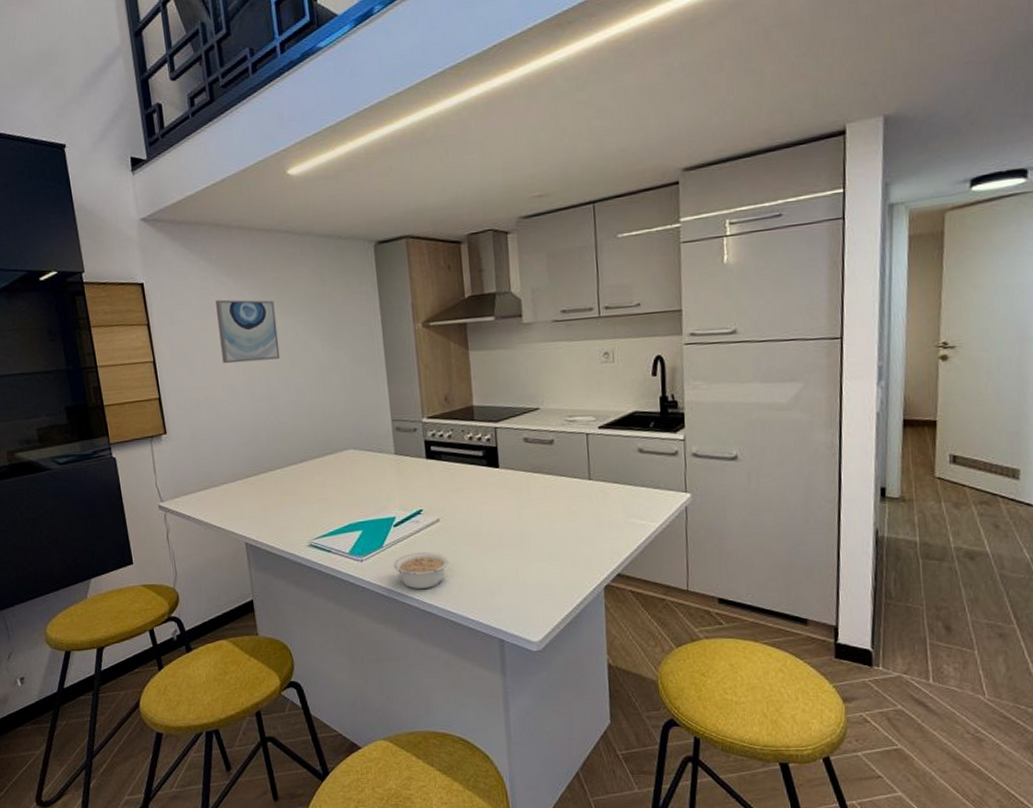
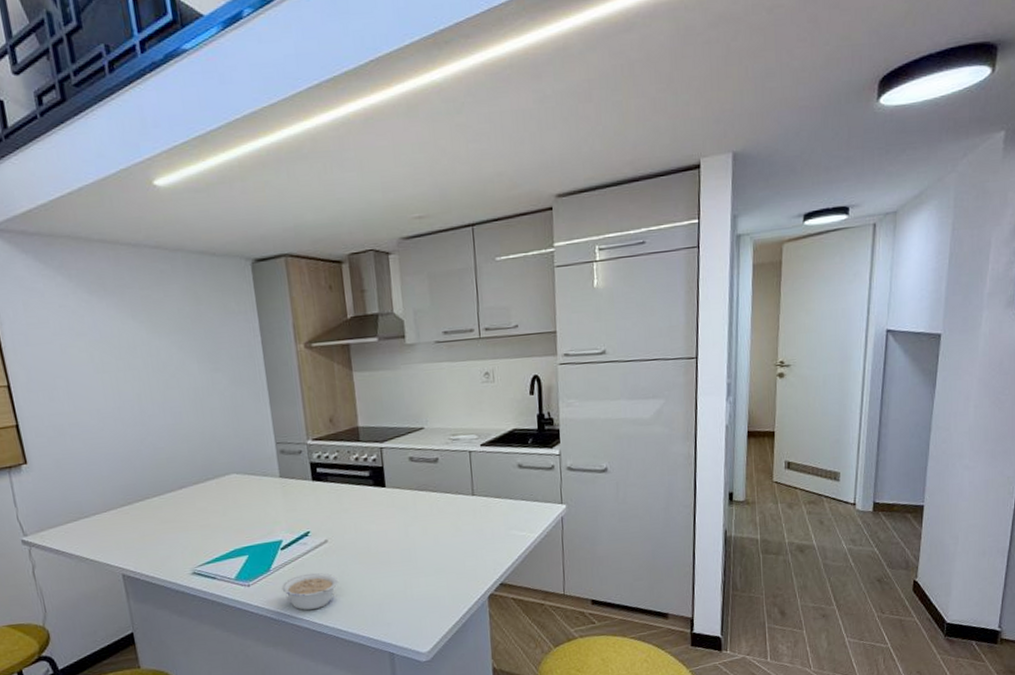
wall art: present [215,299,280,364] -> none [77,318,154,388]

